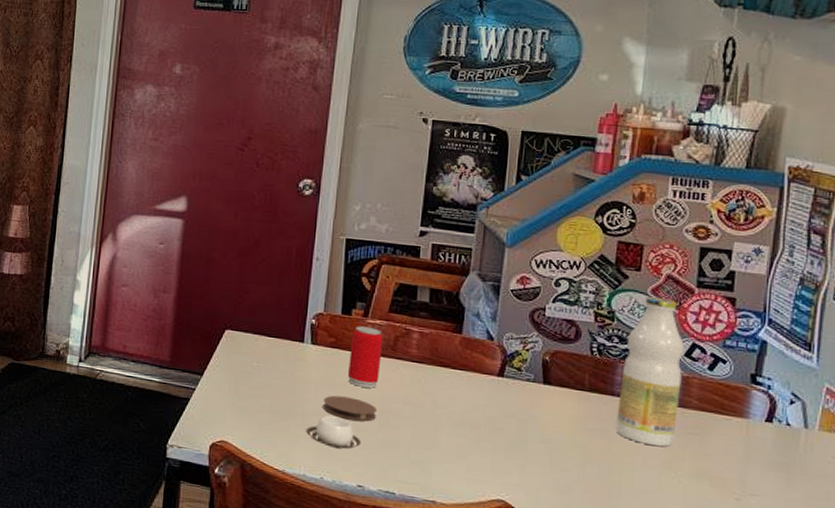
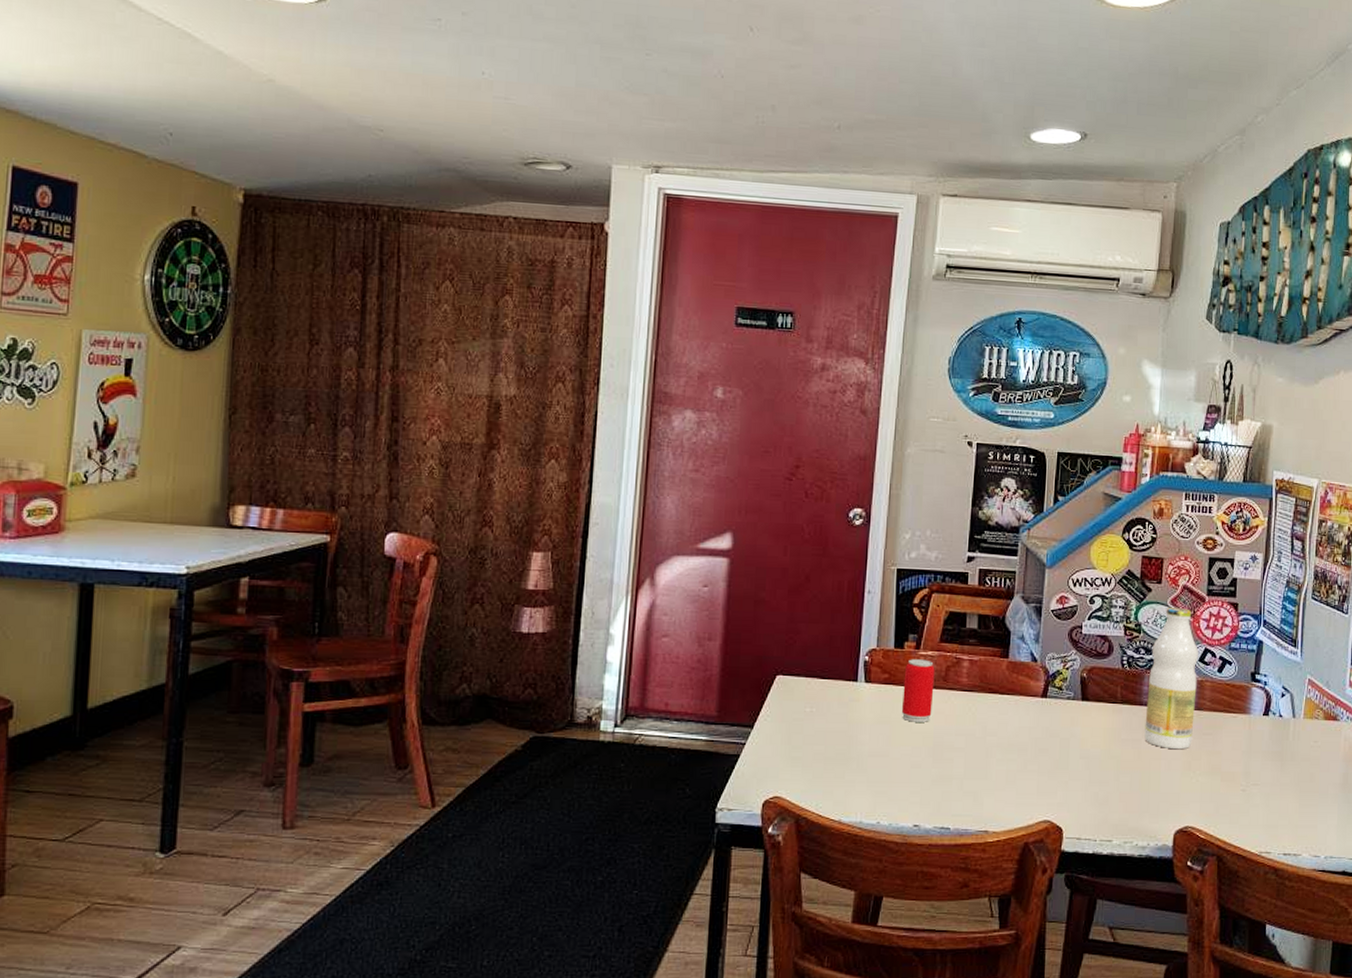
cup: present [306,416,362,449] -> none [861,756,917,789]
coaster: present [323,395,377,422] -> none [878,734,930,758]

